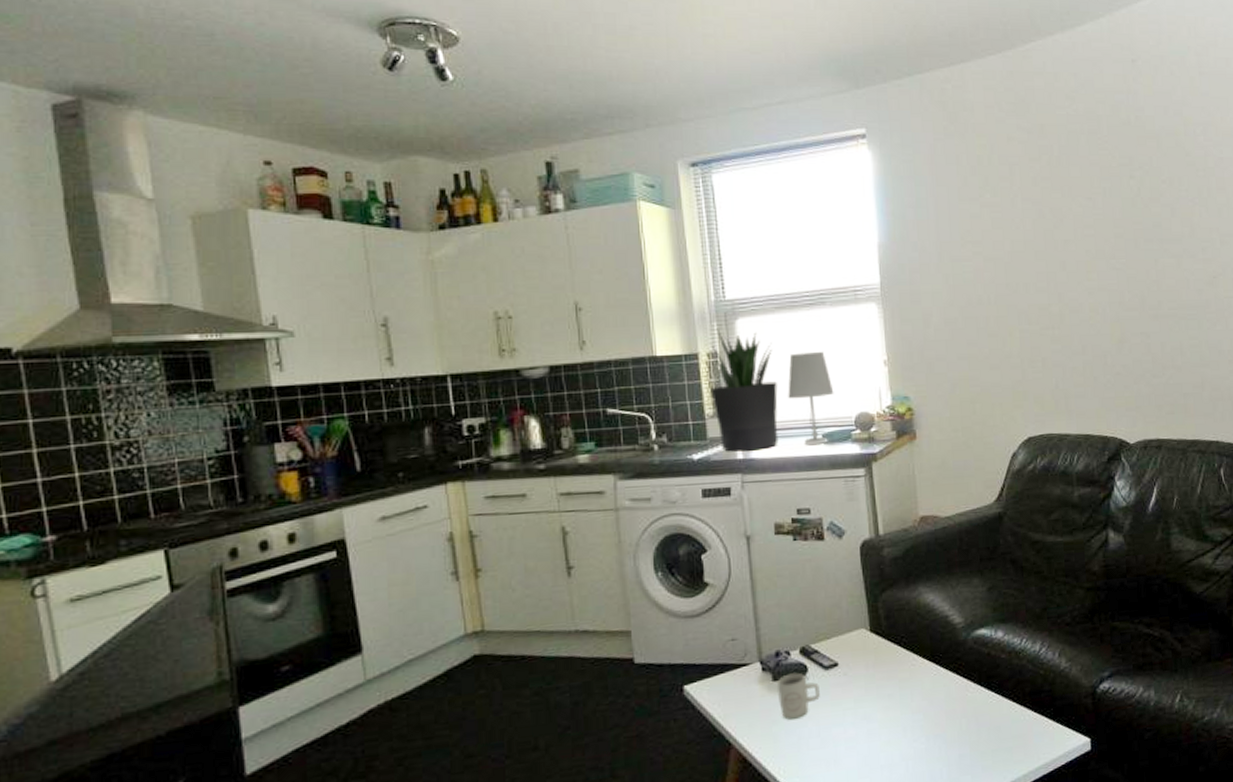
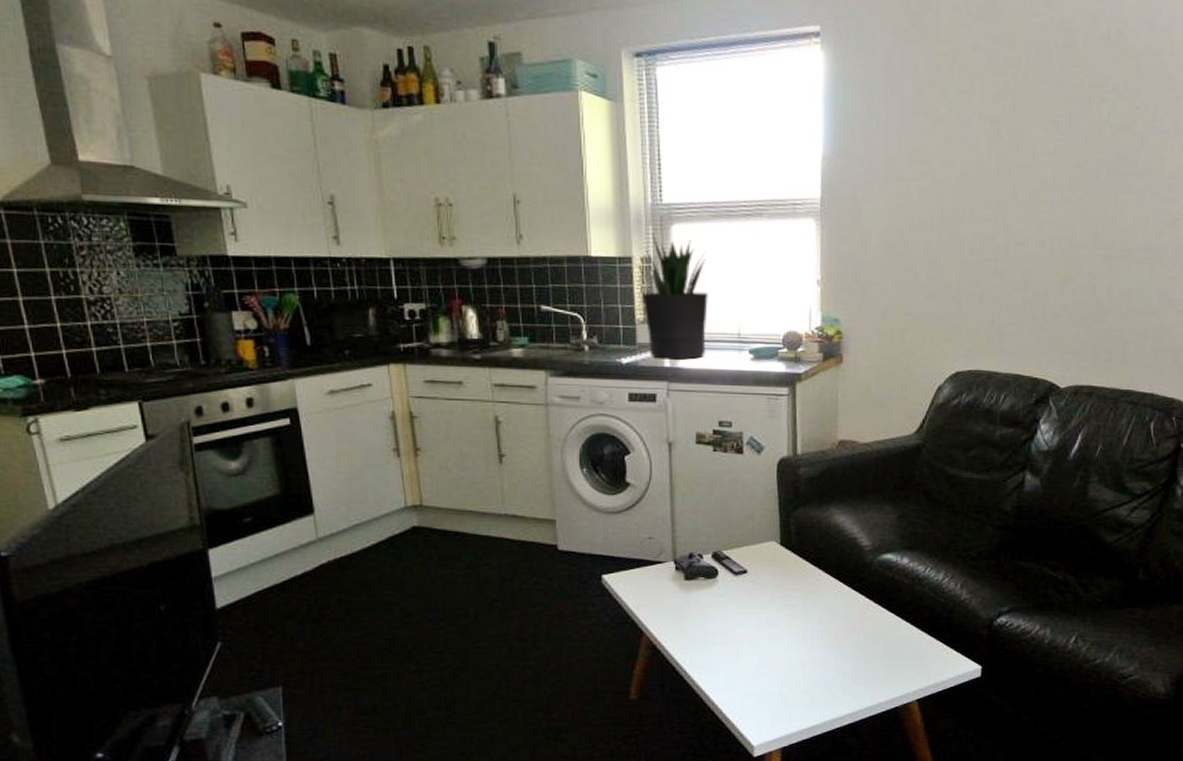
mug: present [776,672,820,719] -> none [688,575,728,616]
table lamp: present [788,351,834,446] -> none [718,264,764,360]

